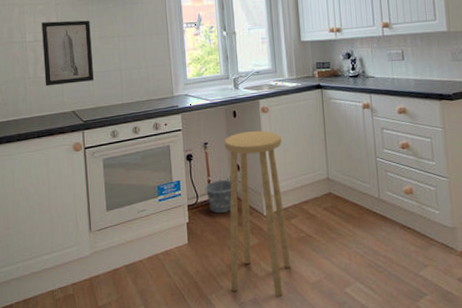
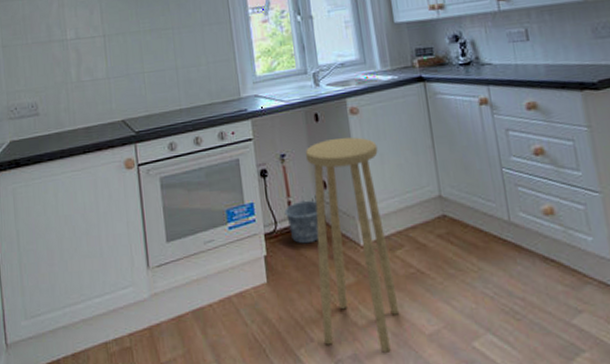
wall art: present [42,20,95,86] -> none [84,10,147,92]

